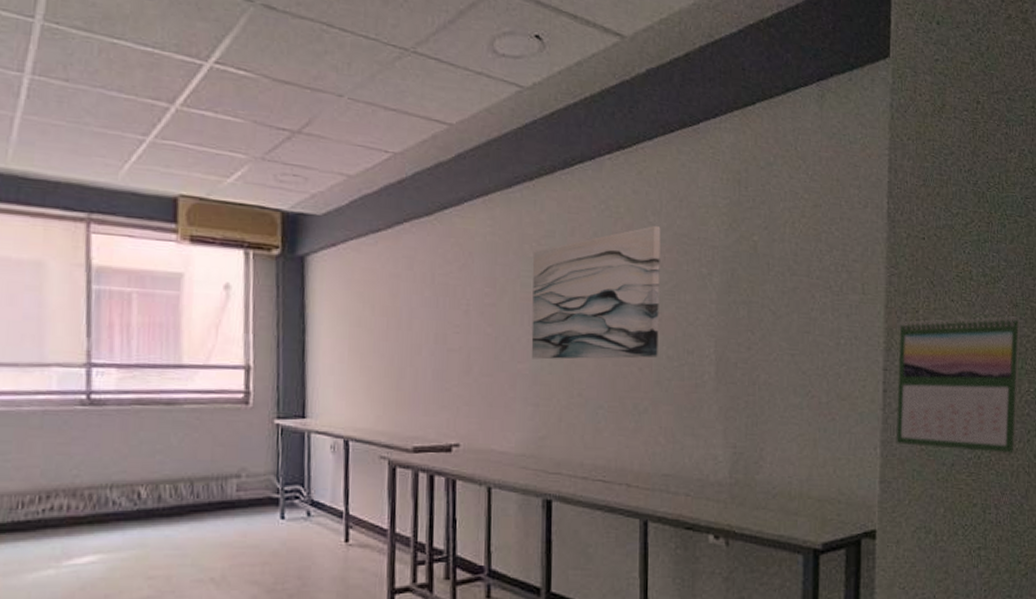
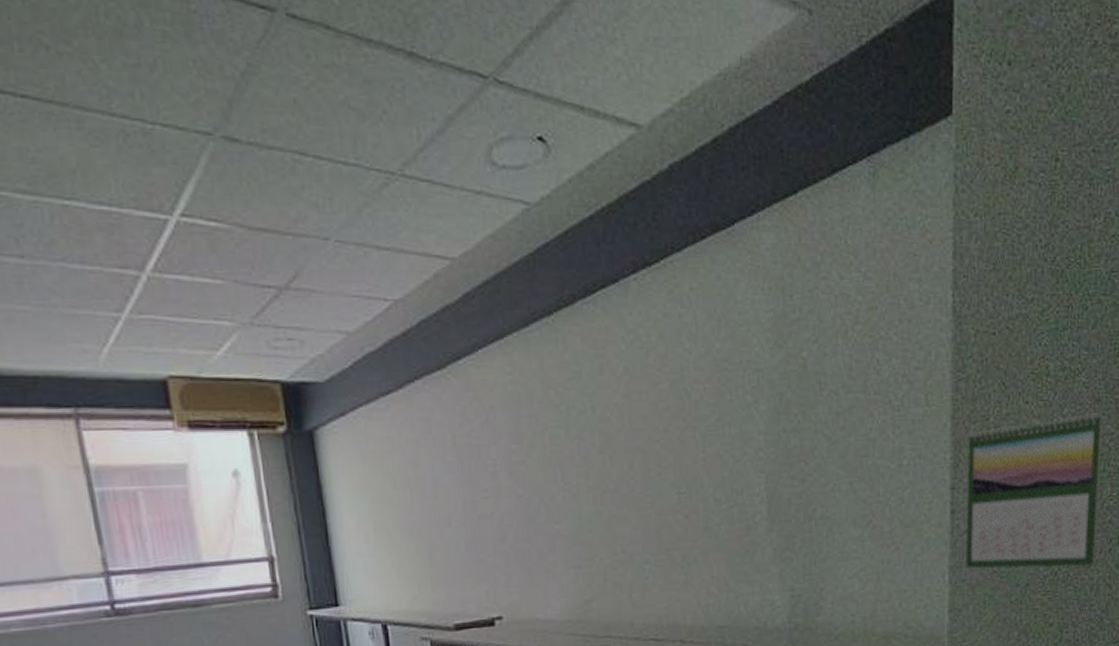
wall art: present [531,226,661,360] -> none [559,353,705,518]

